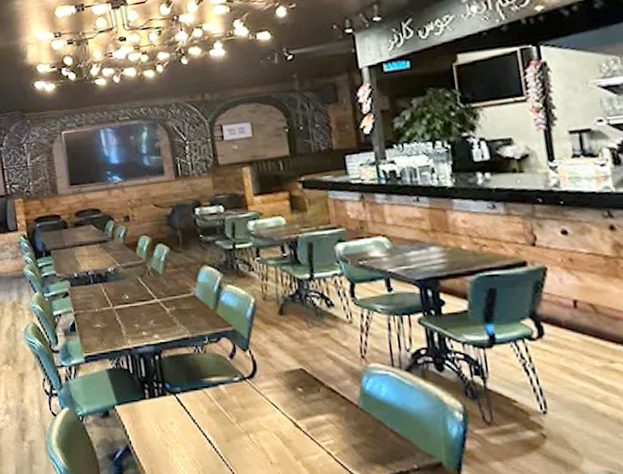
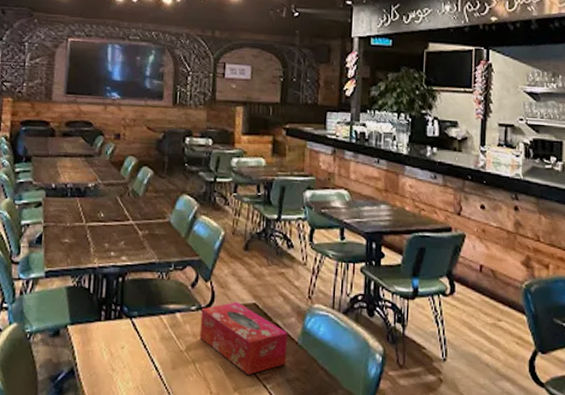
tissue box: none [245,369,349,444] -> present [199,302,288,376]

